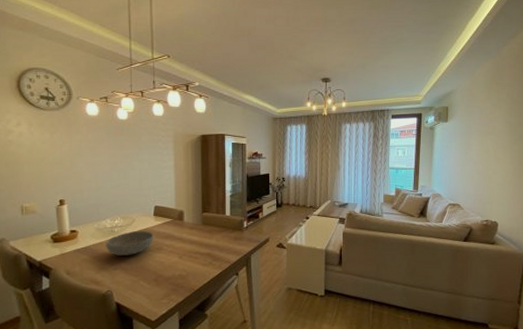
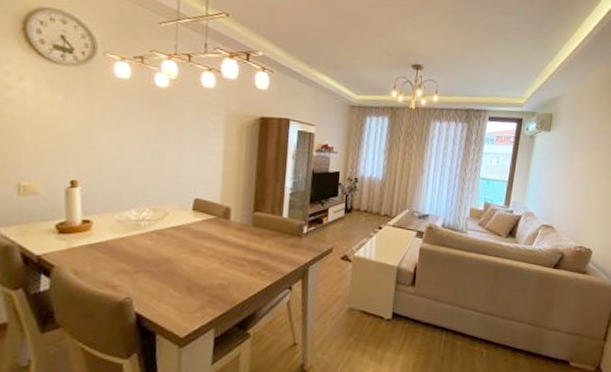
bowl: present [106,231,154,256] -> none [128,227,191,257]

